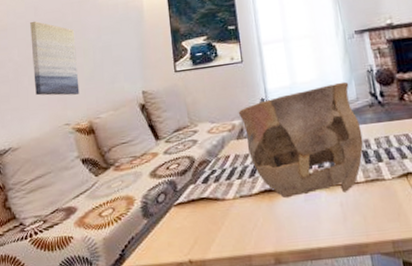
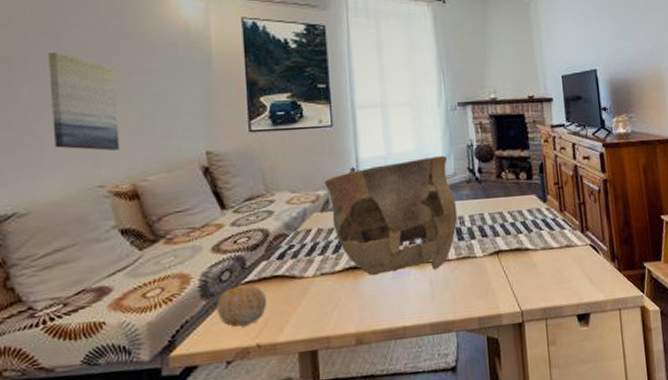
fruit: none [155,206,196,244] -> present [217,285,268,328]

